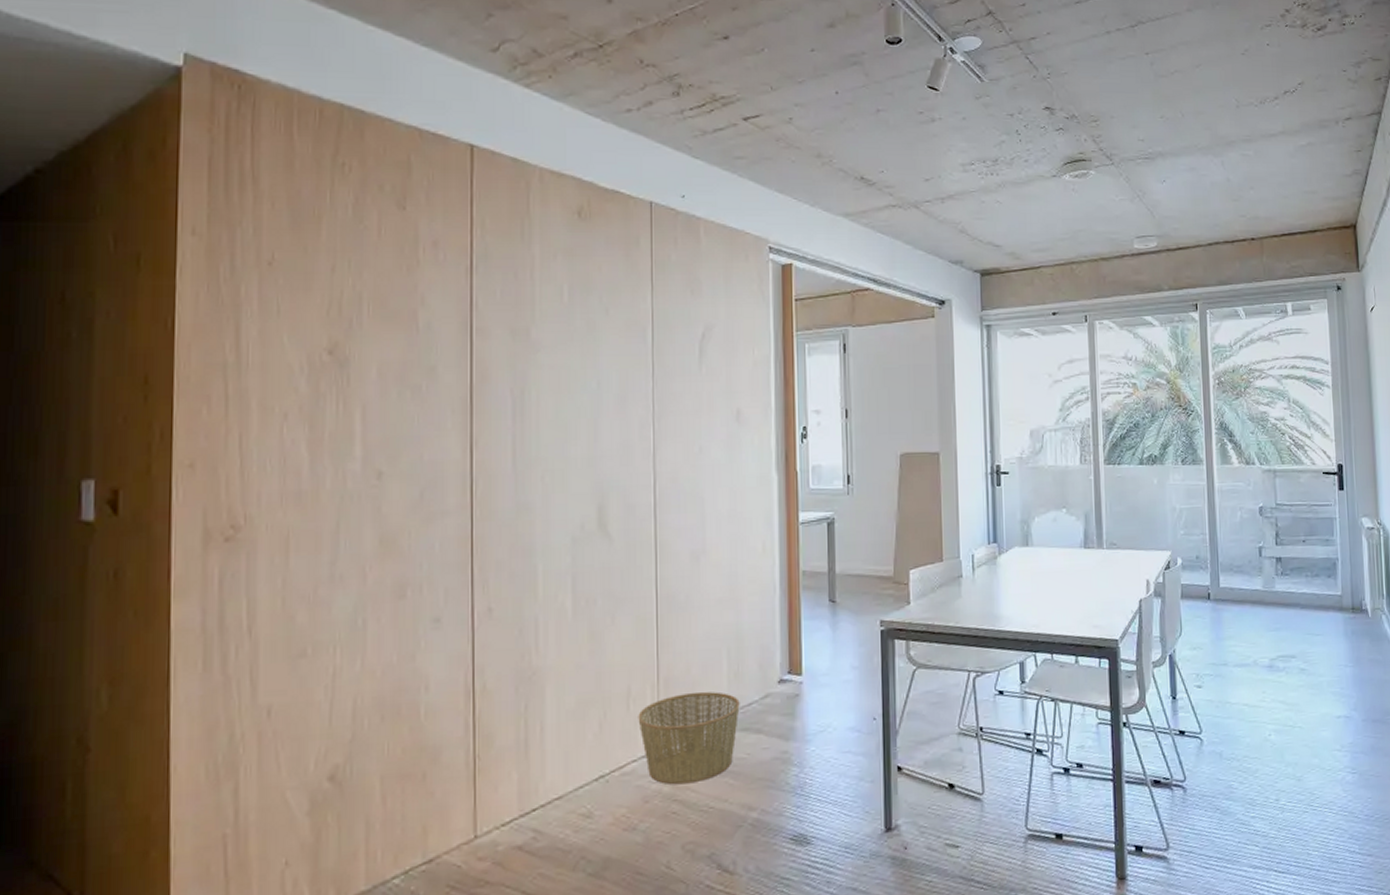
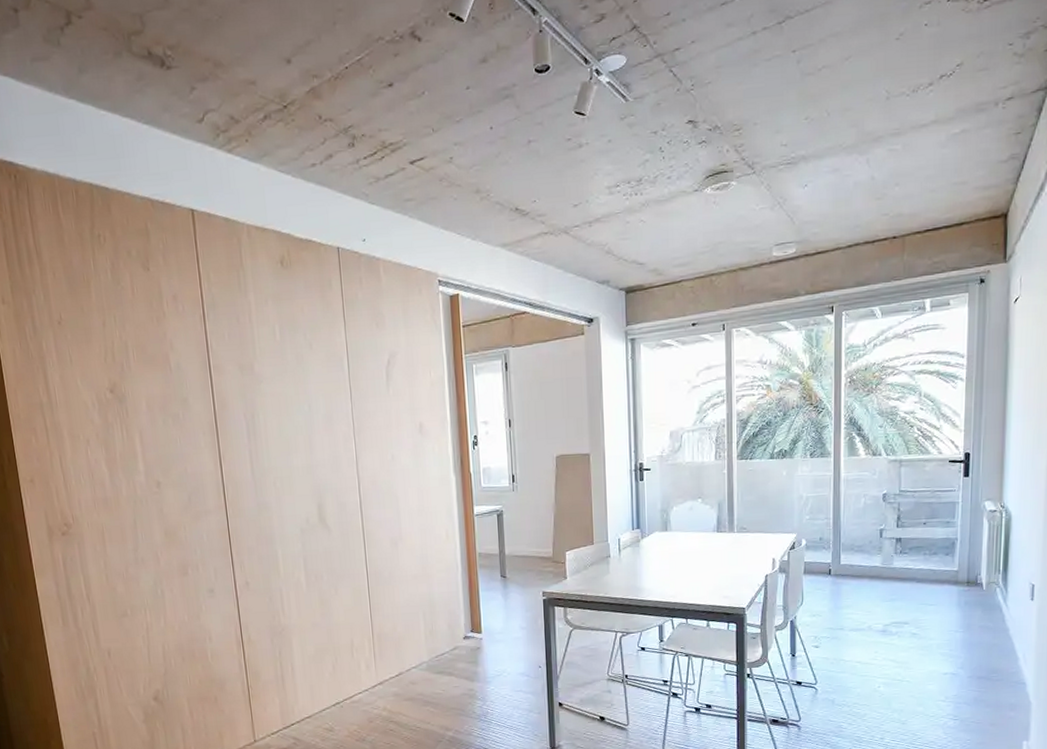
basket: present [638,692,740,785] -> none [360,644,435,711]

